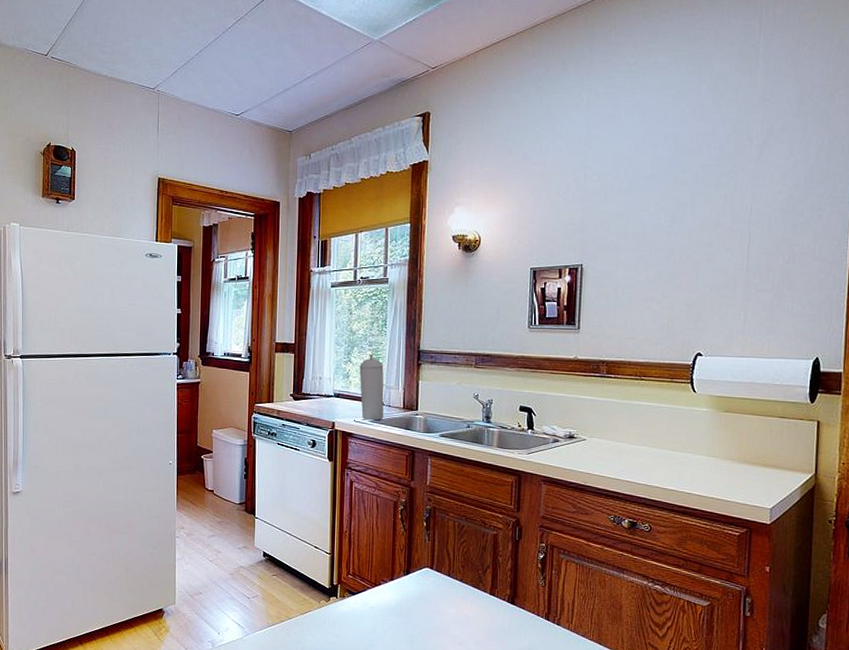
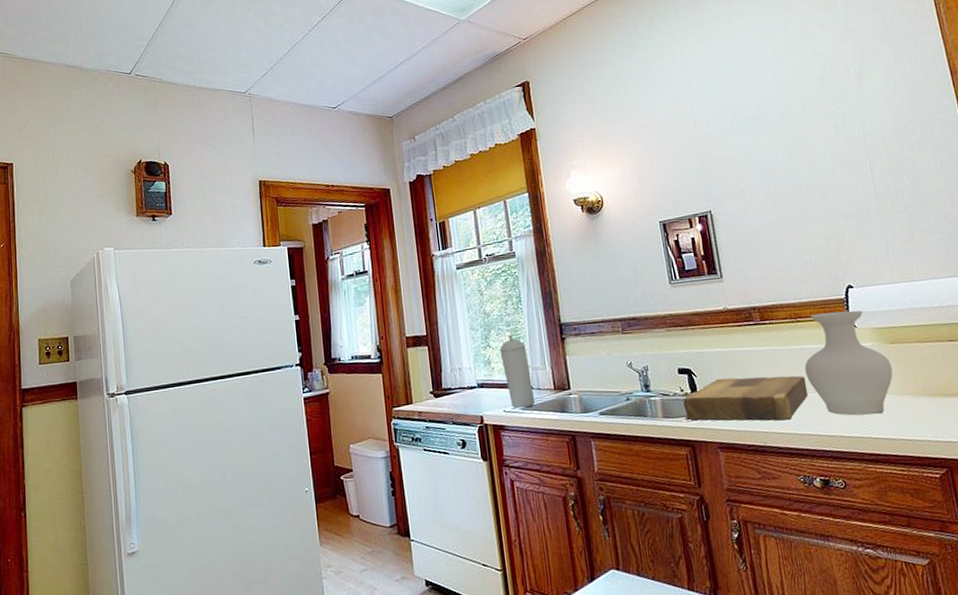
cutting board: none [518,420,637,466] -> present [683,375,809,421]
vase: none [637,375,720,473] -> present [804,310,893,416]

